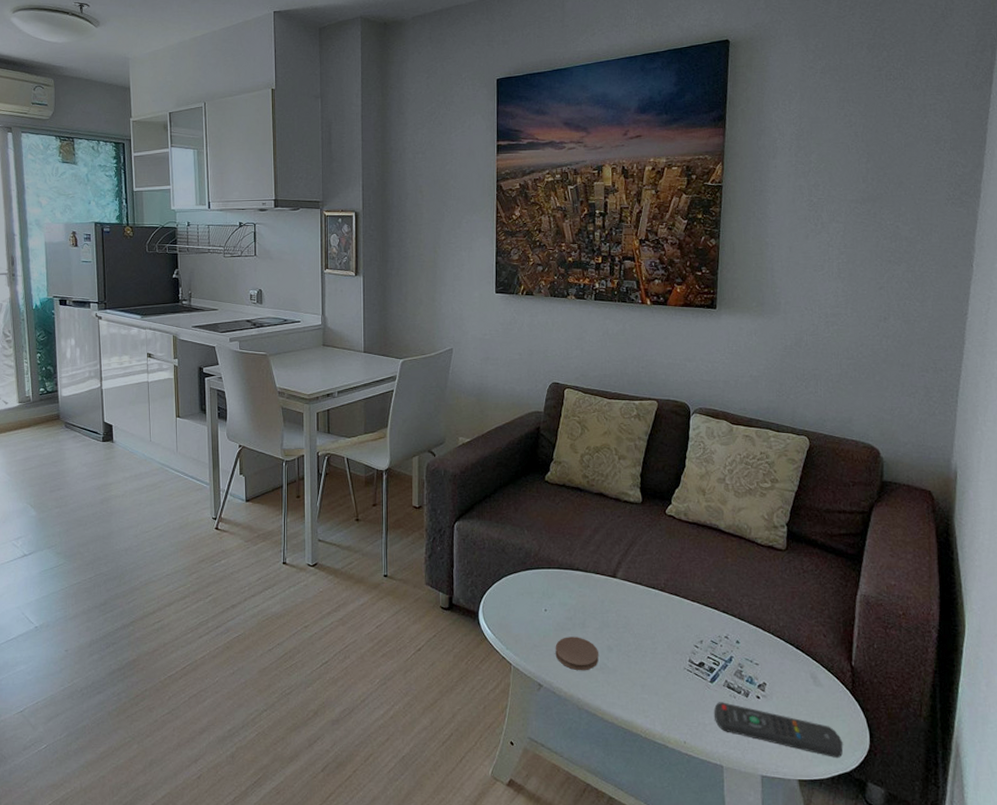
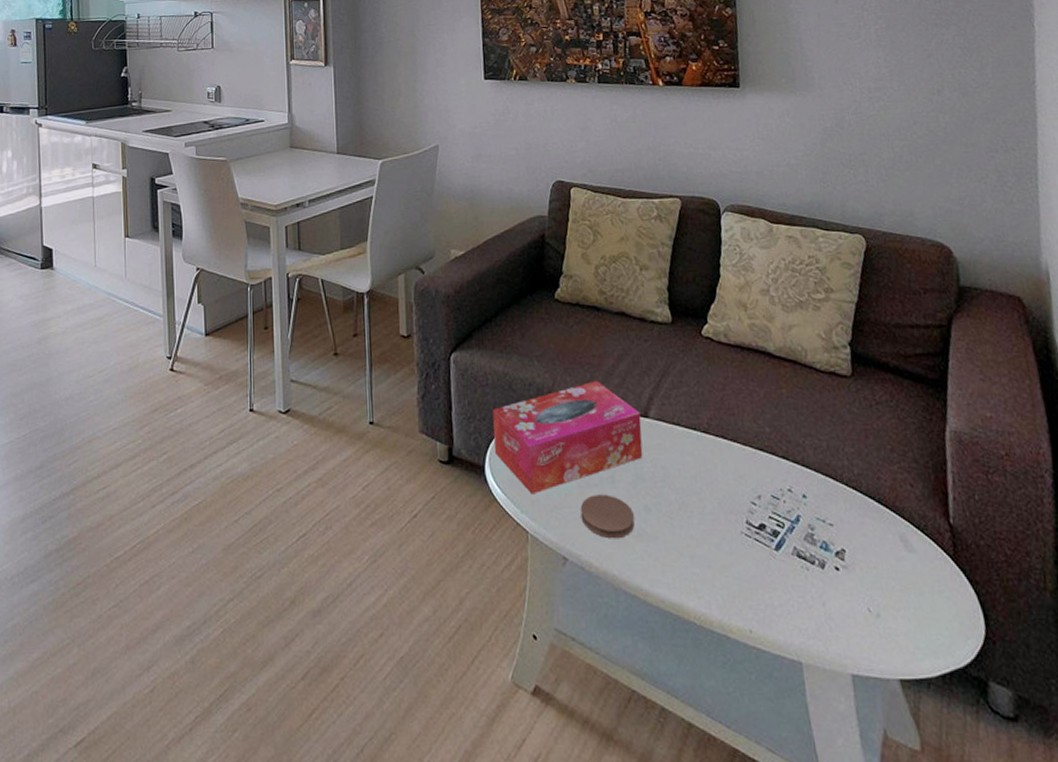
tissue box: none [487,547,610,635] -> present [492,381,643,495]
remote control: present [714,702,844,759] -> none [783,576,953,650]

